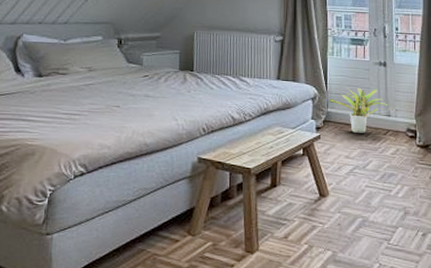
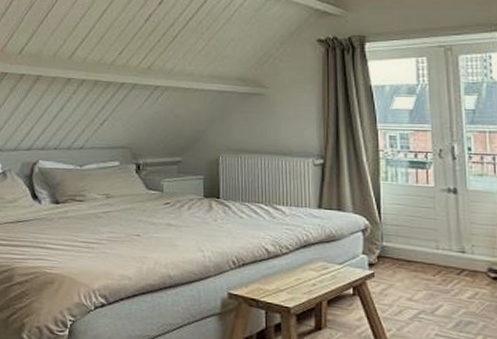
potted plant: present [329,87,389,134] -> none [384,218,462,273]

